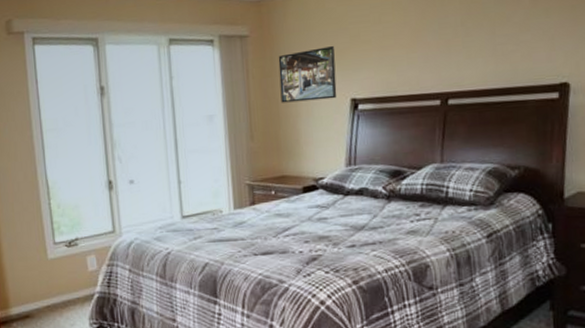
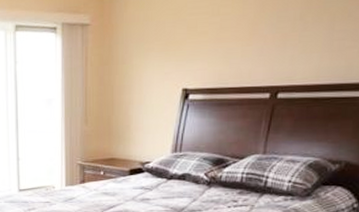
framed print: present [278,45,337,103] -> none [116,36,172,90]

